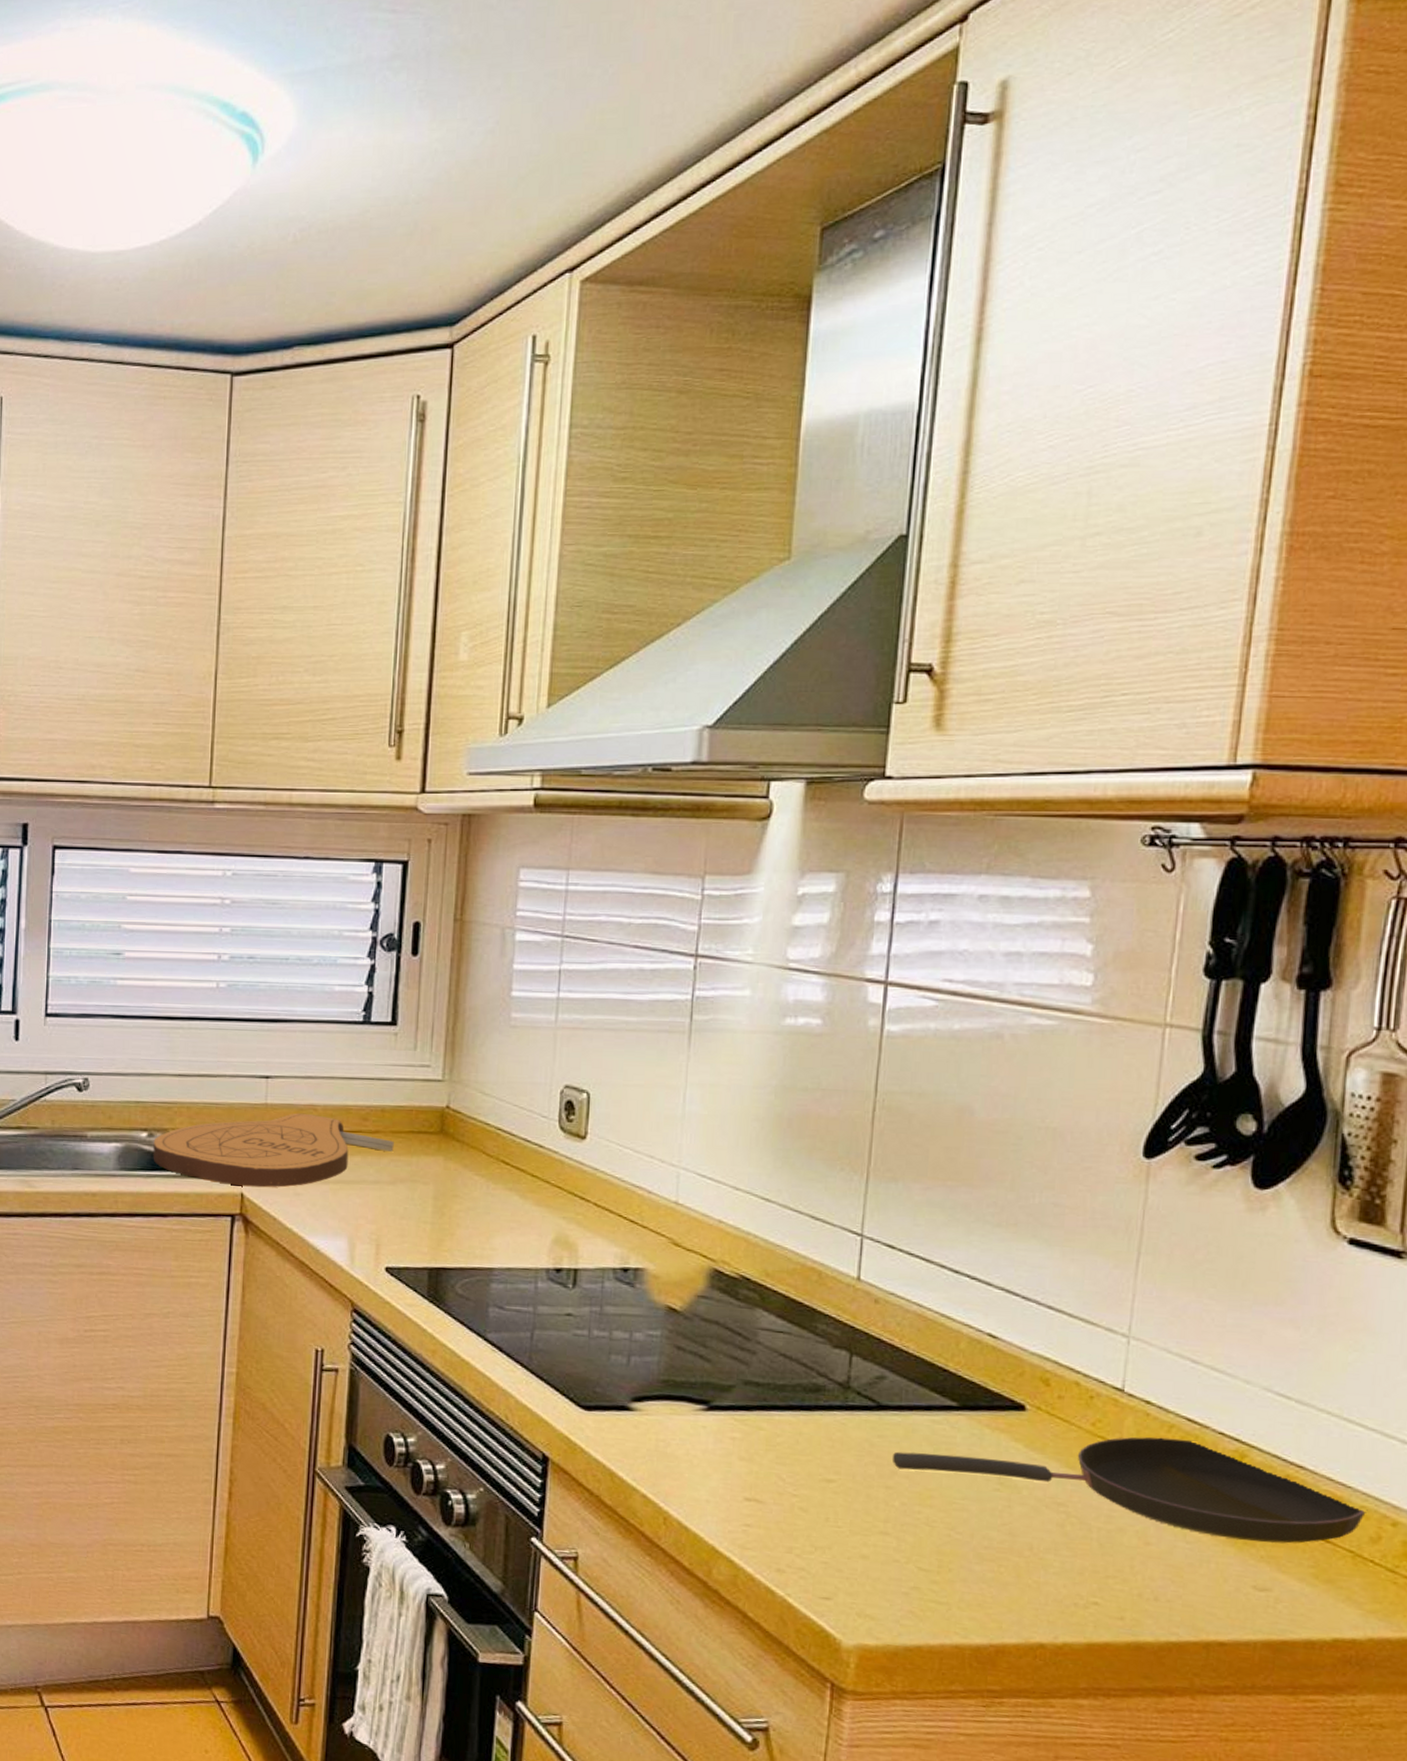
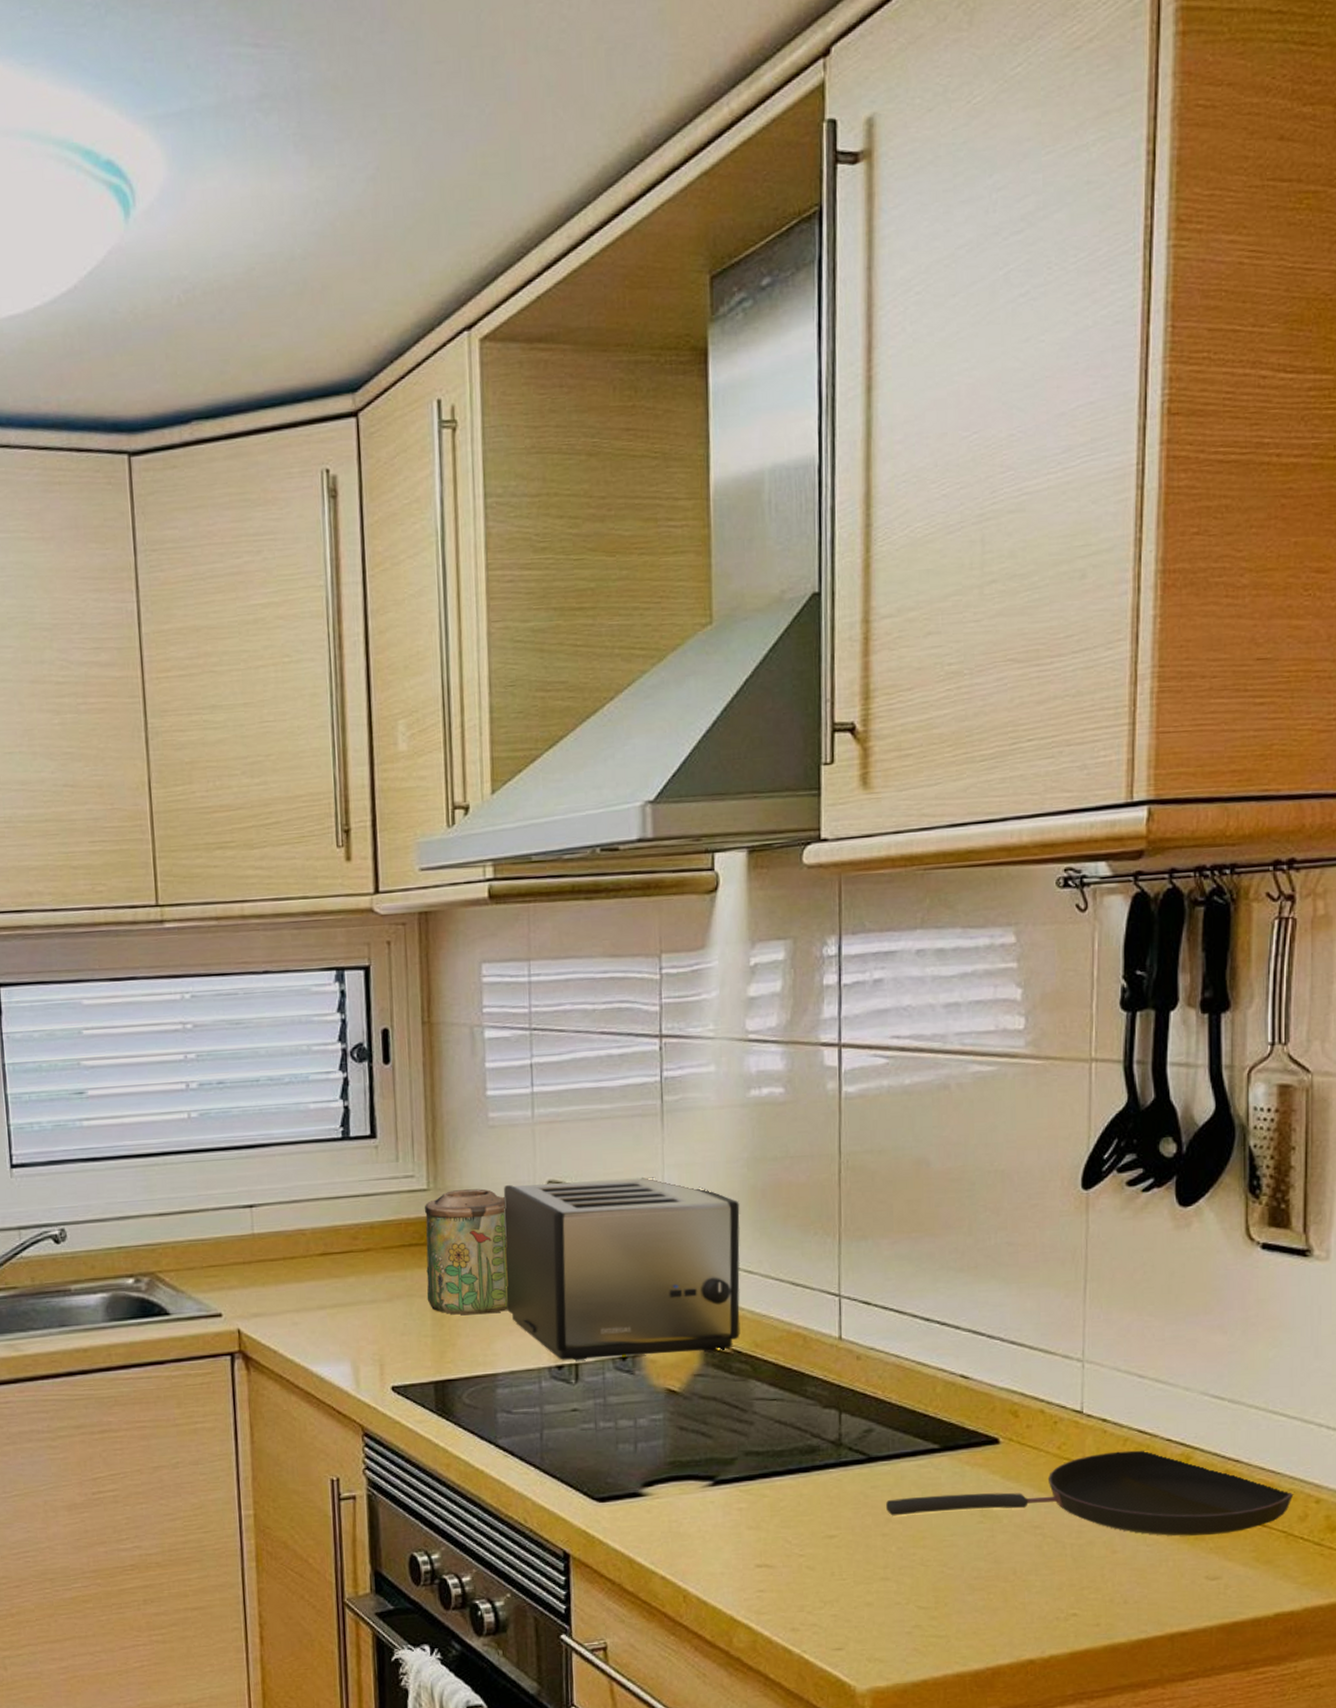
cutting board: present [153,1113,394,1188] -> none [141,1239,387,1323]
canister: none [430,1084,519,1209] -> present [424,1188,508,1315]
toaster: none [509,1085,763,1275] -> present [503,1177,740,1361]

